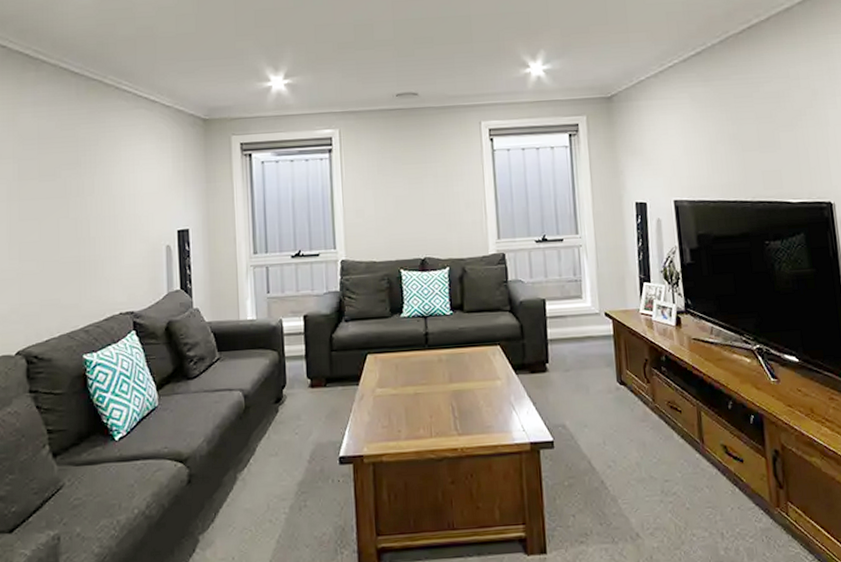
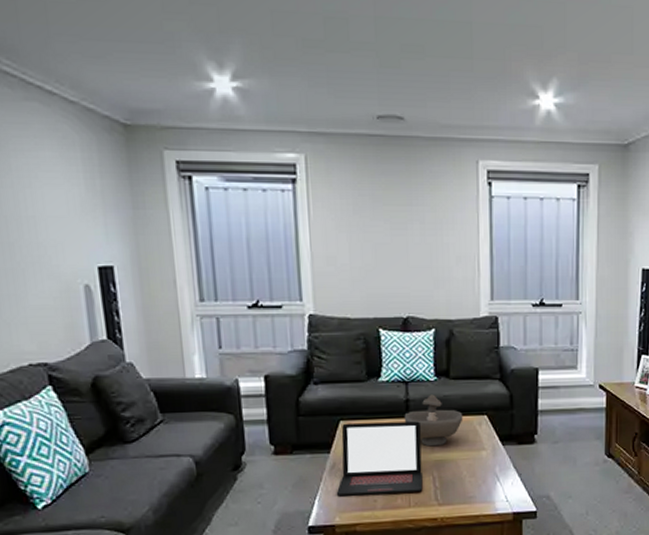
laptop: none [364,353,443,427] -> present [336,421,423,497]
decorative bowl: none [424,327,478,377] -> present [404,394,463,447]

